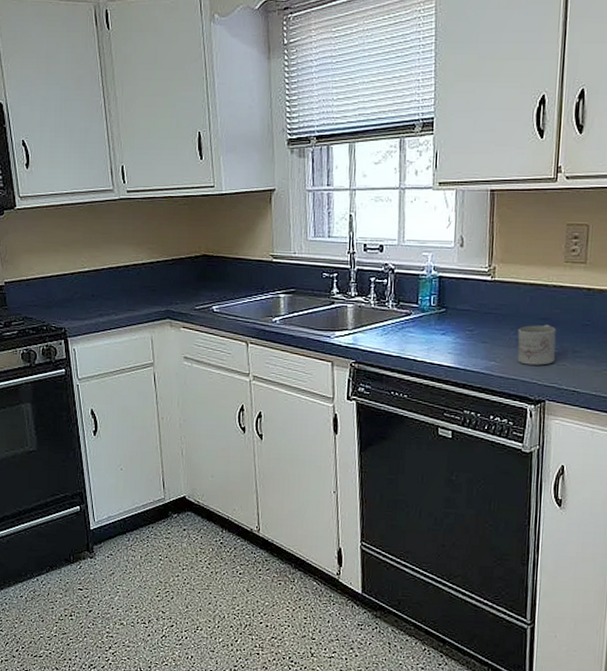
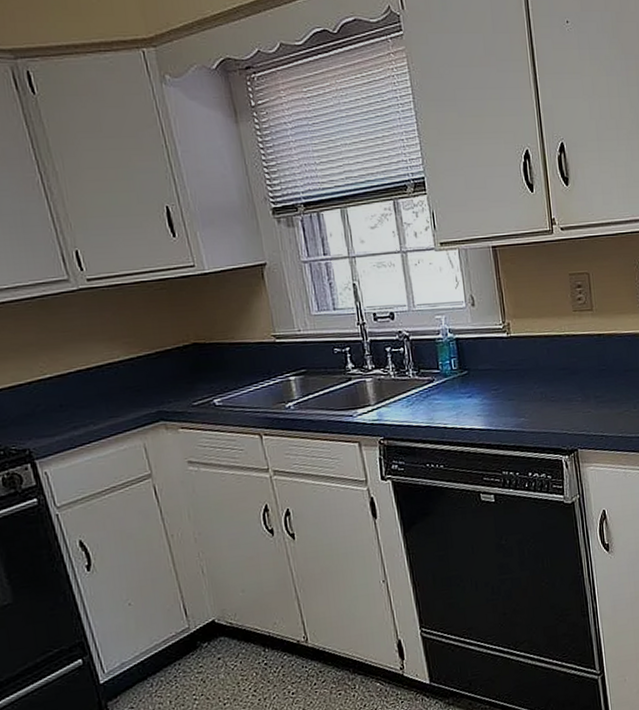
mug: present [517,324,556,365] -> none [541,374,579,417]

